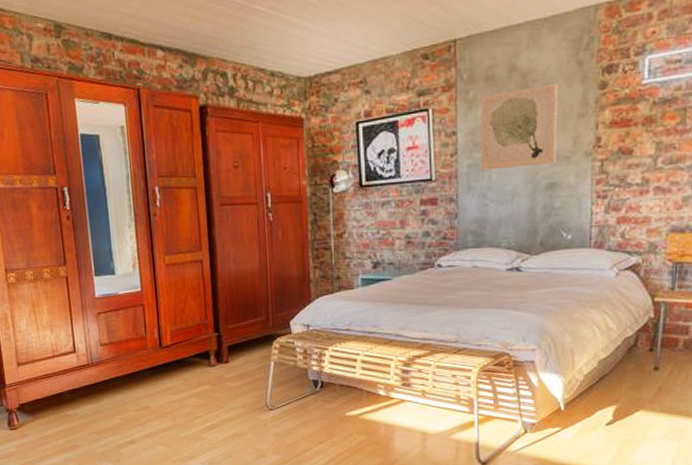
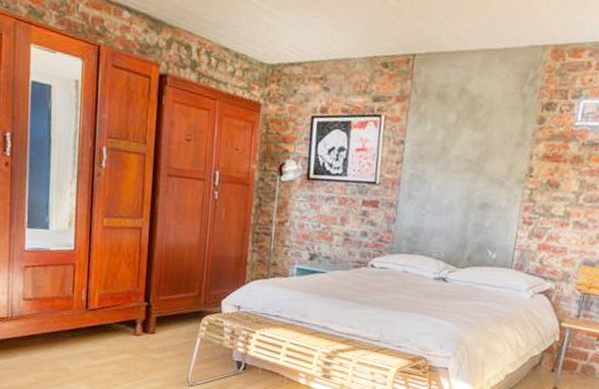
wall art: present [480,83,558,171] -> none [422,110,502,186]

